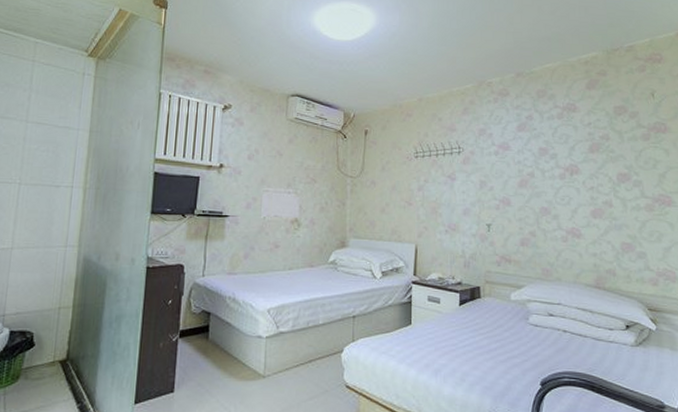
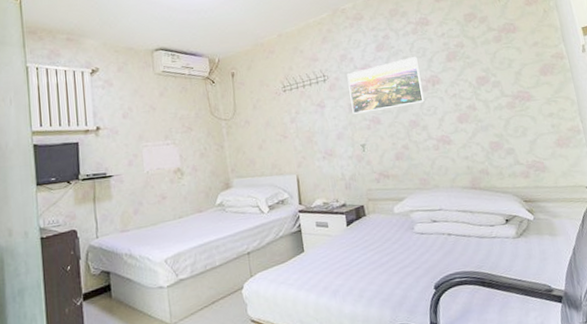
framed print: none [483,141,560,192] -> present [347,56,425,114]

